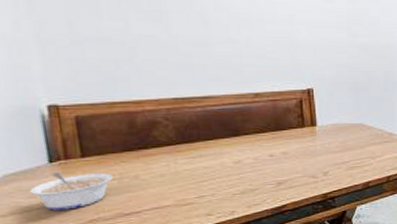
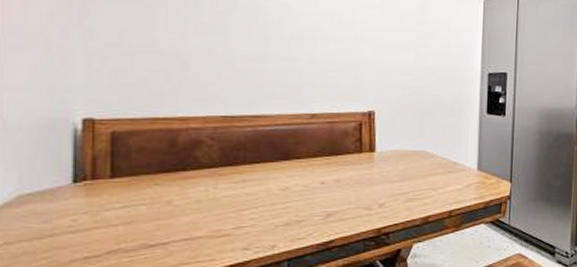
legume: present [30,172,113,211] -> none [45,194,142,239]

